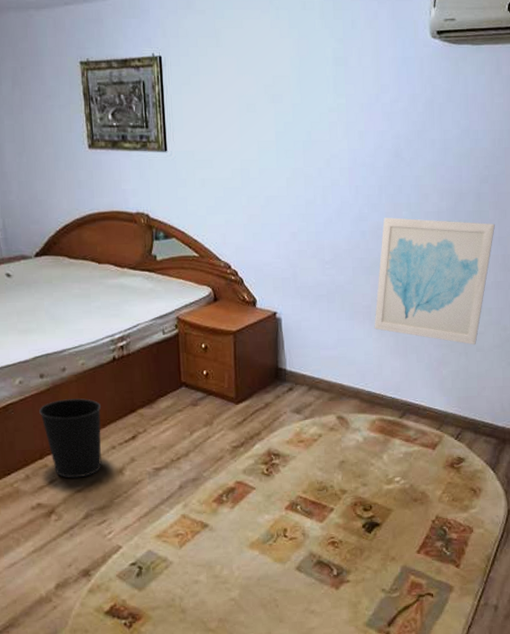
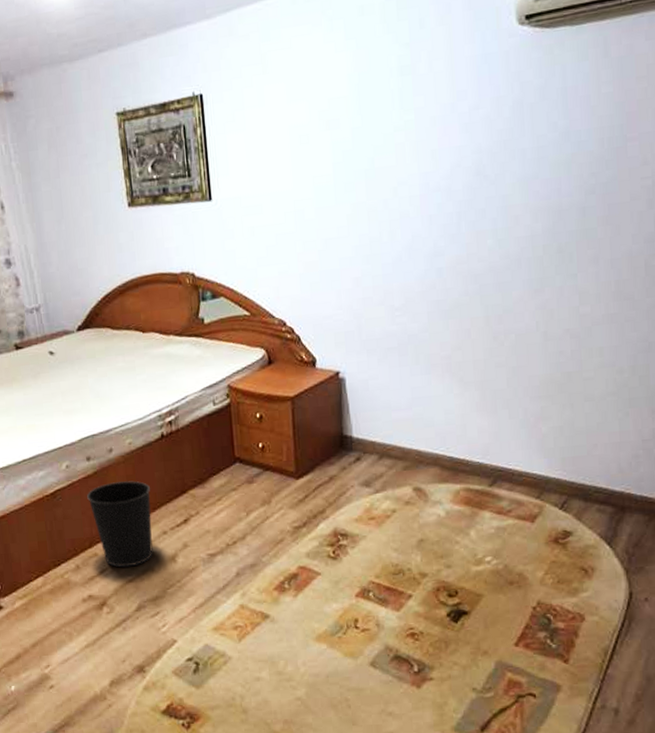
wall art: present [374,217,495,345] -> none [455,243,606,395]

